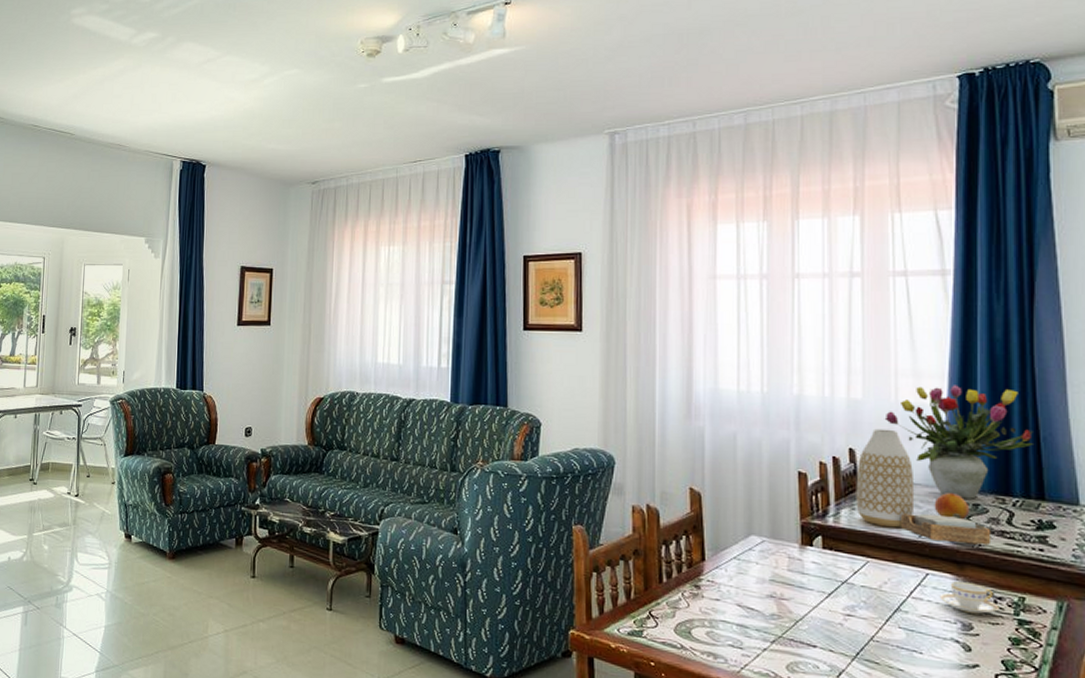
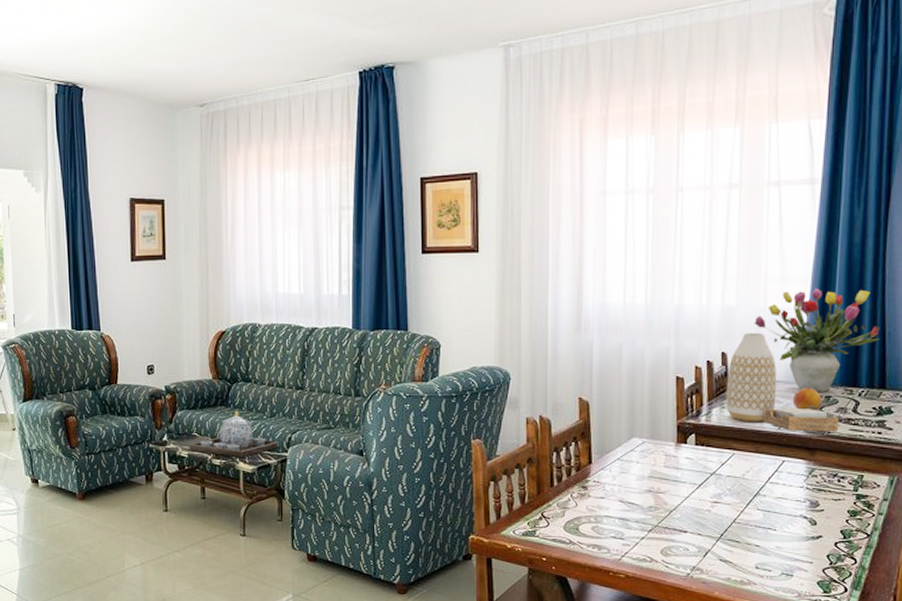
tea set: none [281,478,371,528] -> present [189,410,279,458]
teacup: present [939,582,999,615] -> none [793,466,842,493]

